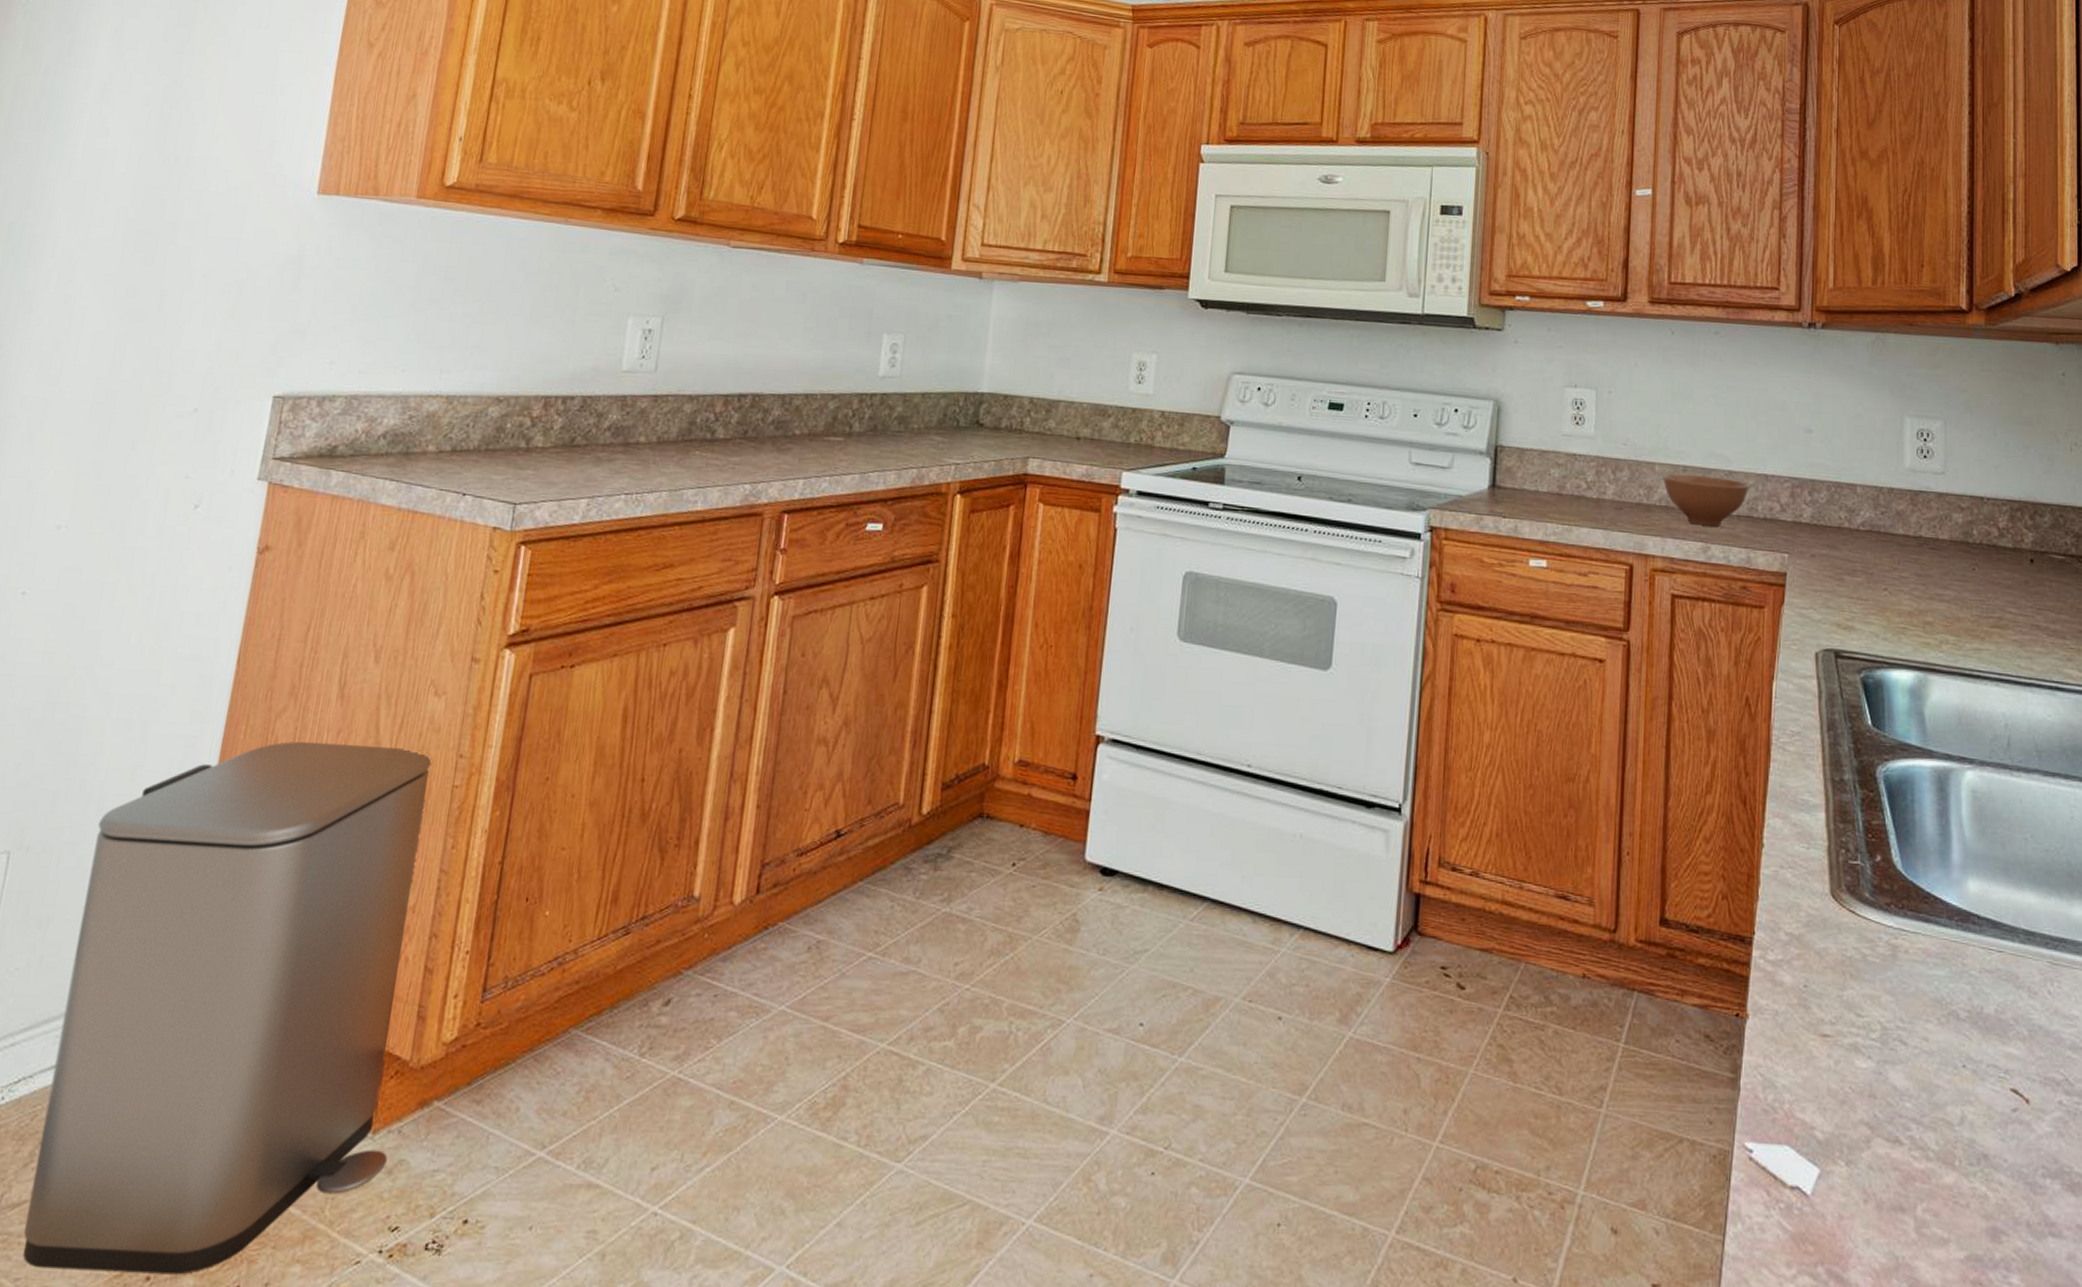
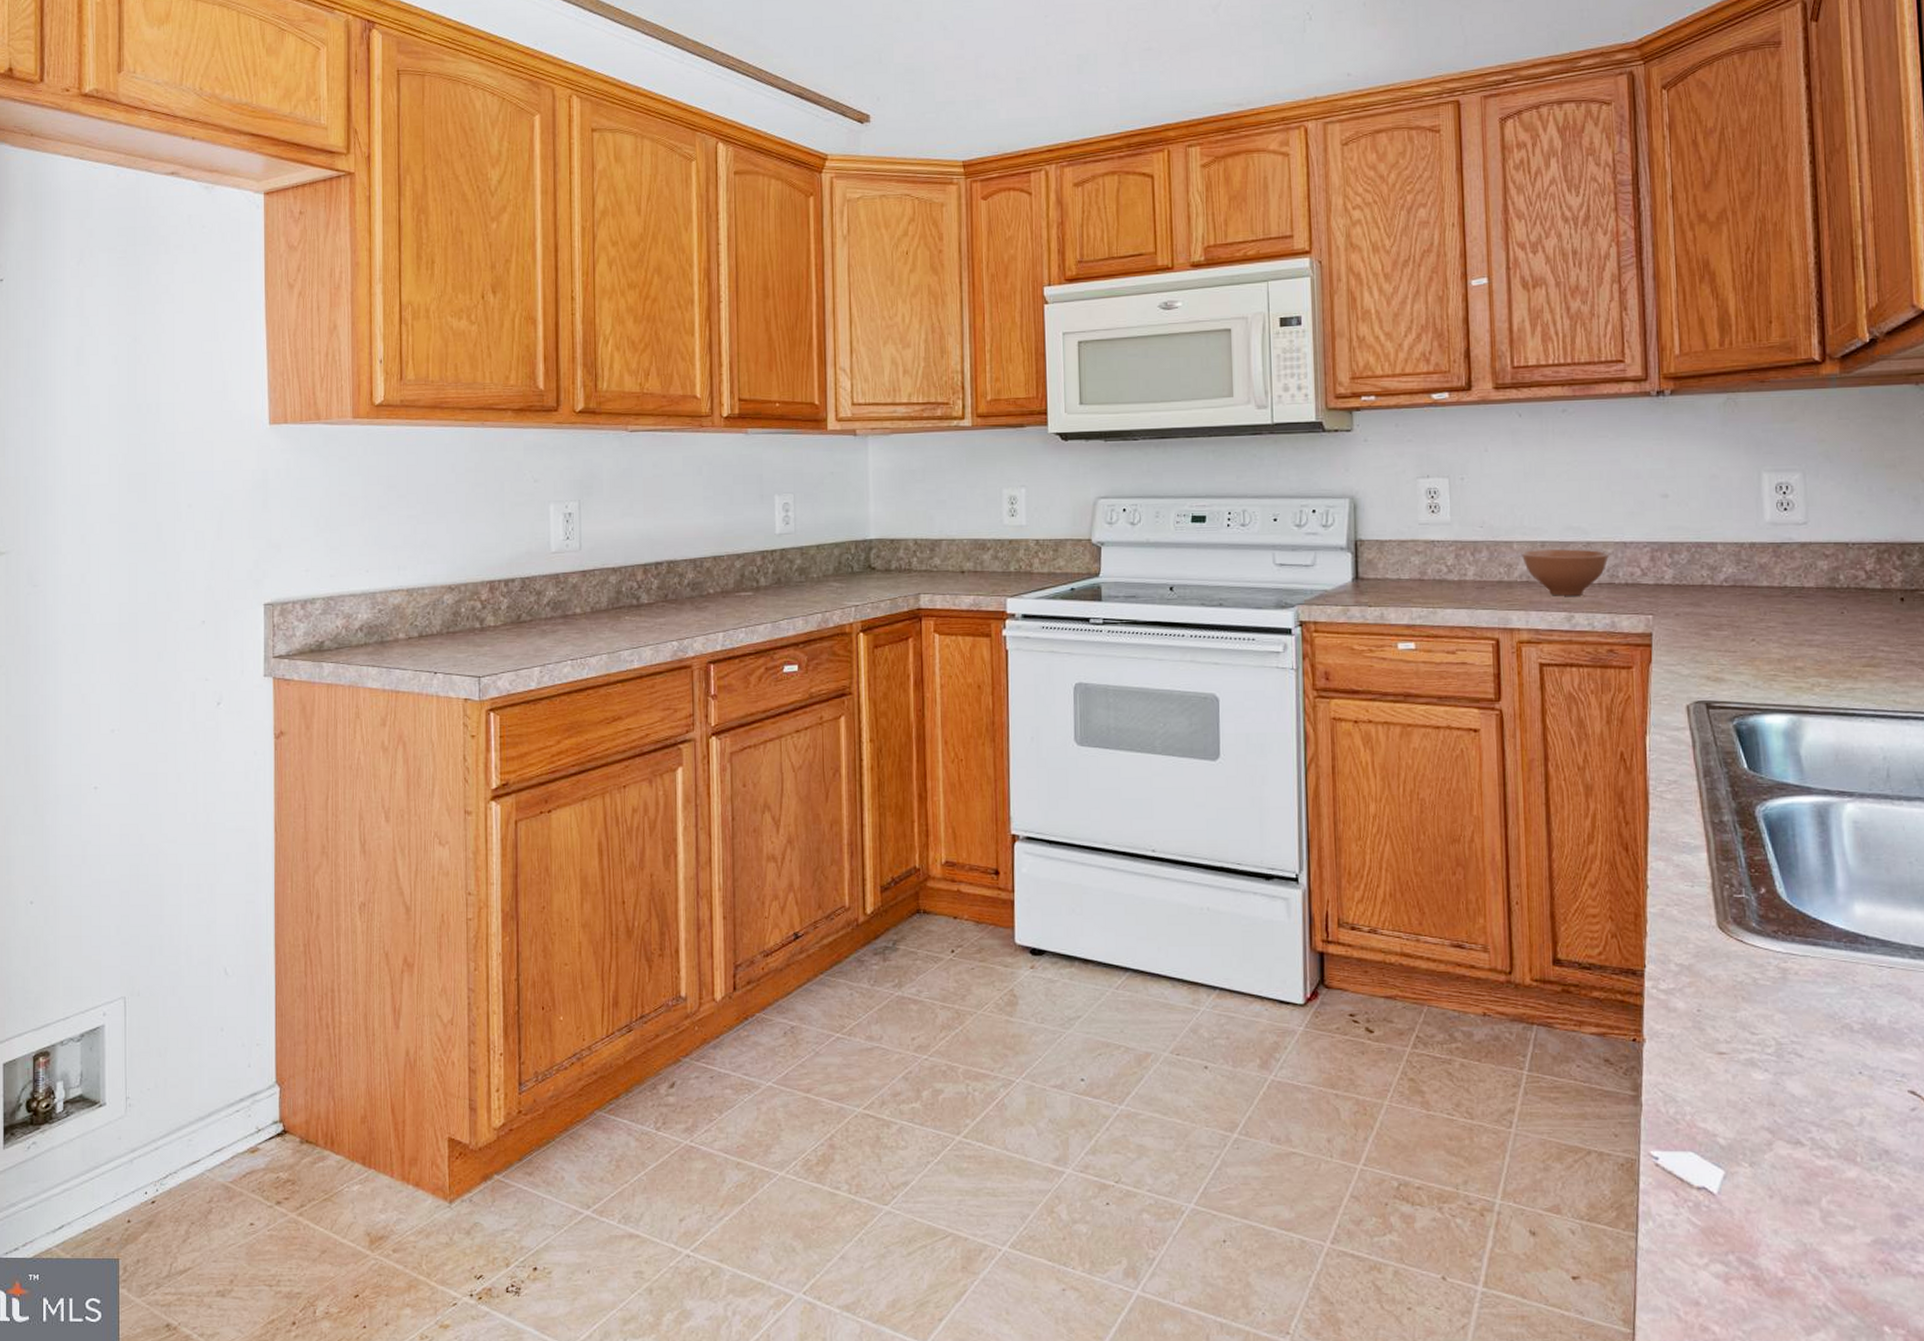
pedal bin: present [23,741,433,1275] -> none [189,891,464,1320]

